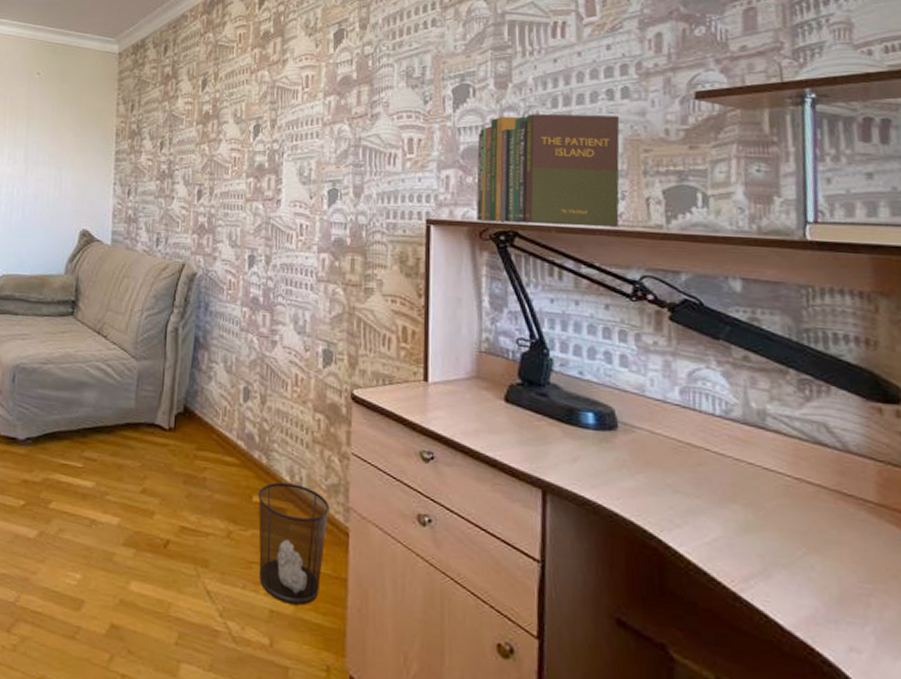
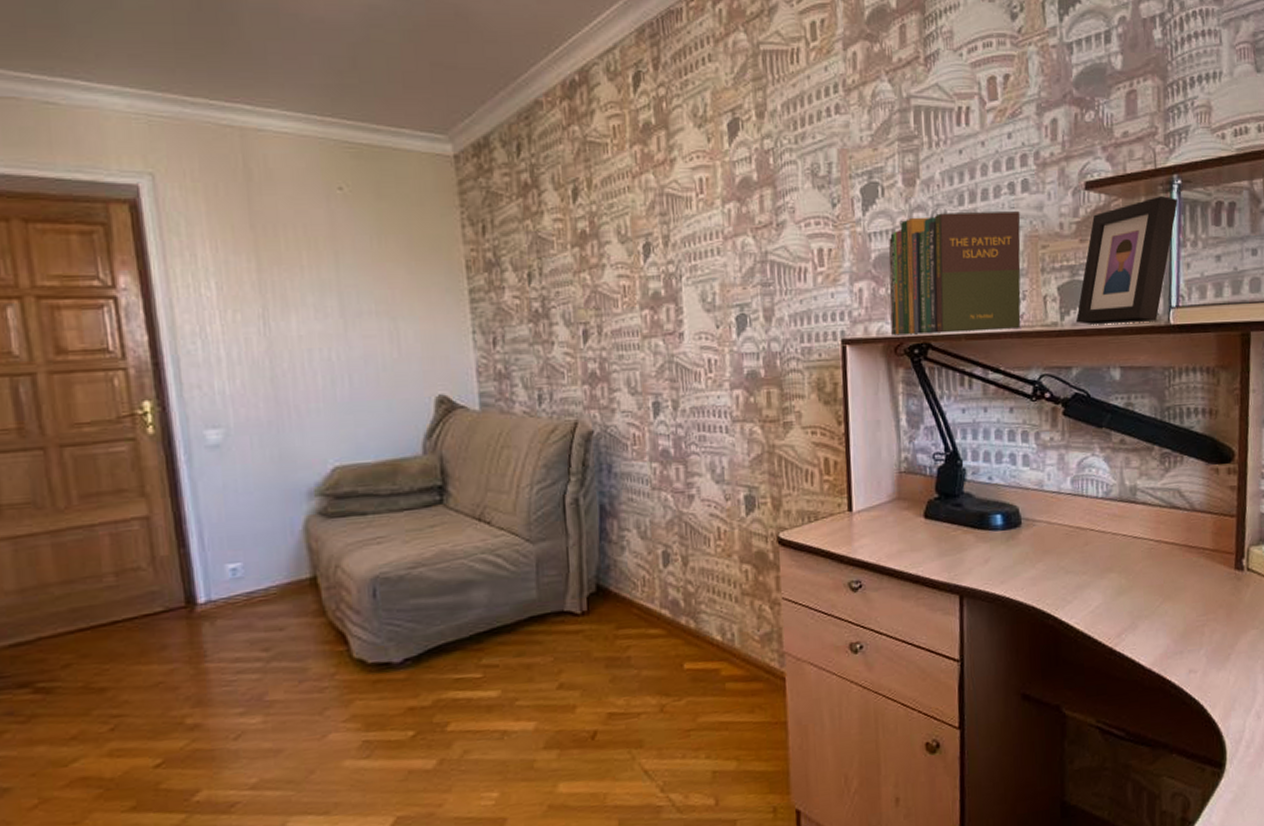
waste bin: present [258,482,330,605] -> none [689,641,765,761]
picture frame: none [686,109,812,235] -> present [1076,196,1178,325]

